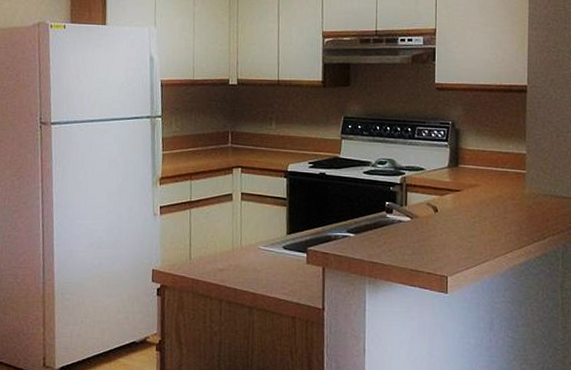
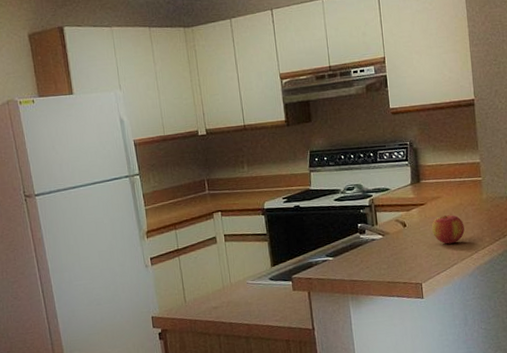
apple: none [466,206,501,238] -> present [432,215,465,244]

